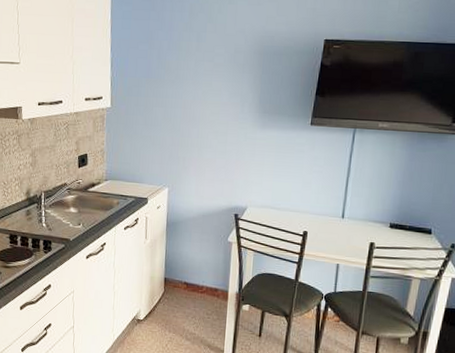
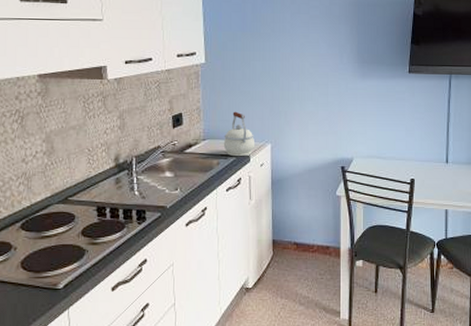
kettle: none [123,155,154,199] -> present [223,111,256,157]

